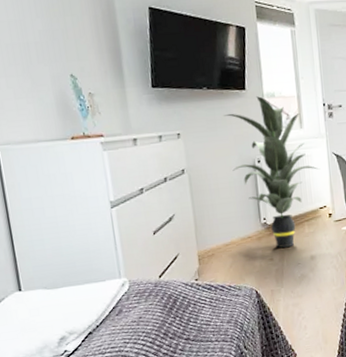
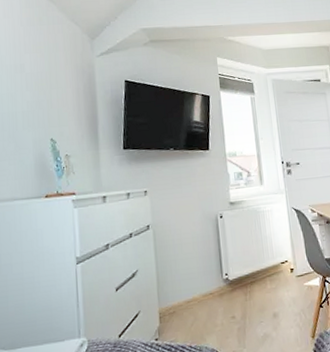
indoor plant: present [223,96,321,248] -> none [188,156,281,305]

